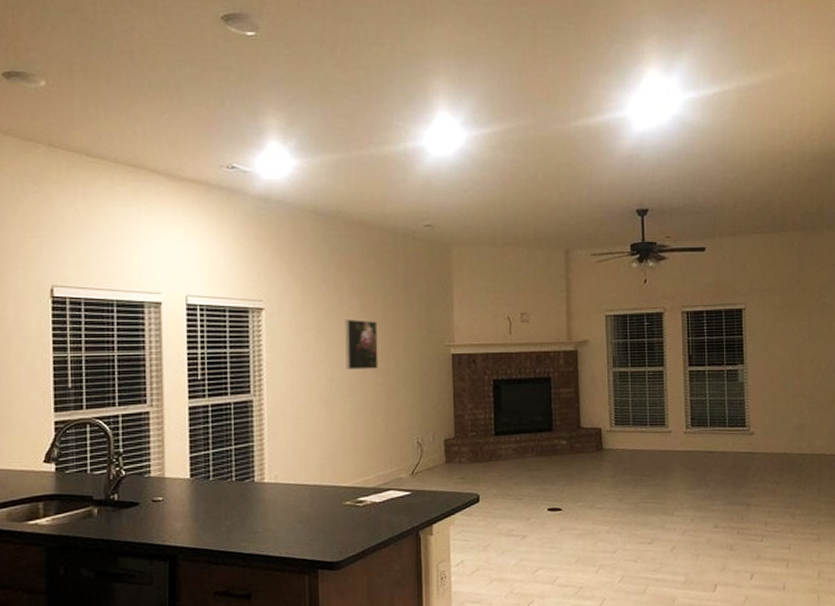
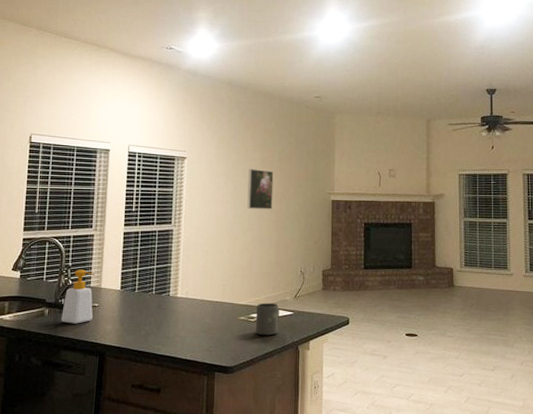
soap bottle: none [115,456,156,524] -> present [61,269,96,324]
mug: none [364,482,394,522] -> present [255,303,279,336]

